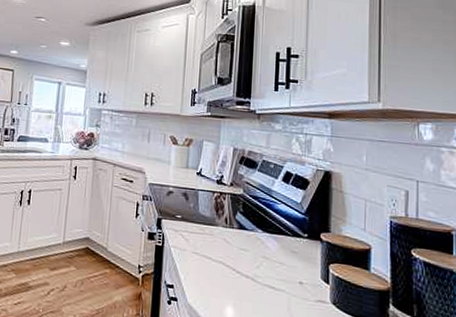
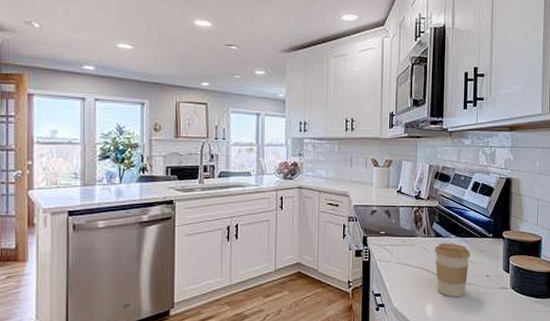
coffee cup: none [237,236,281,304] -> present [434,243,471,298]

